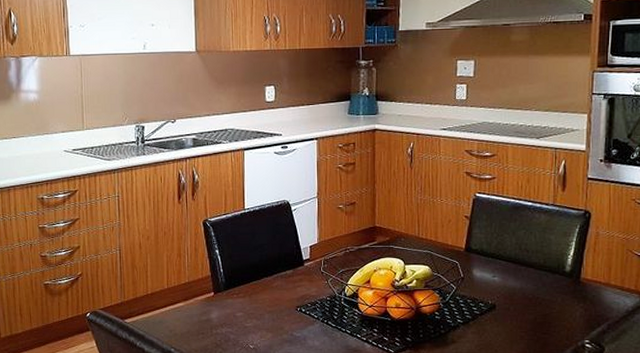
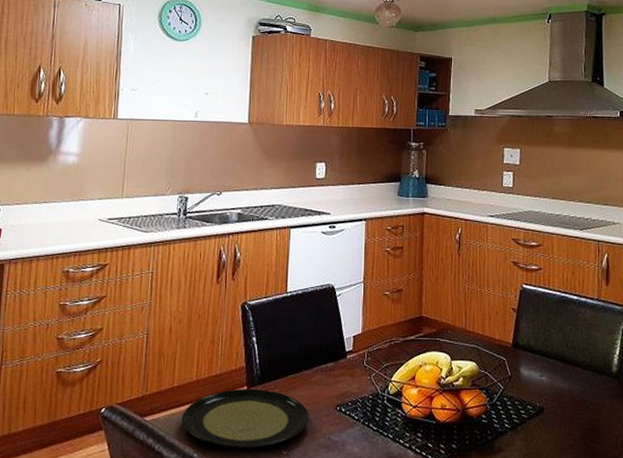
plate: none [157,294,272,344] -> present [181,389,309,449]

